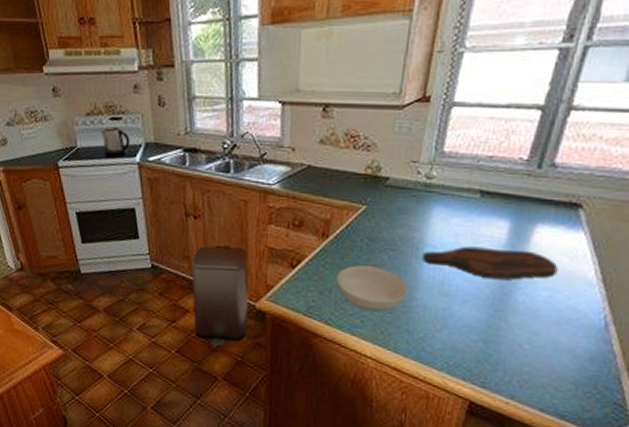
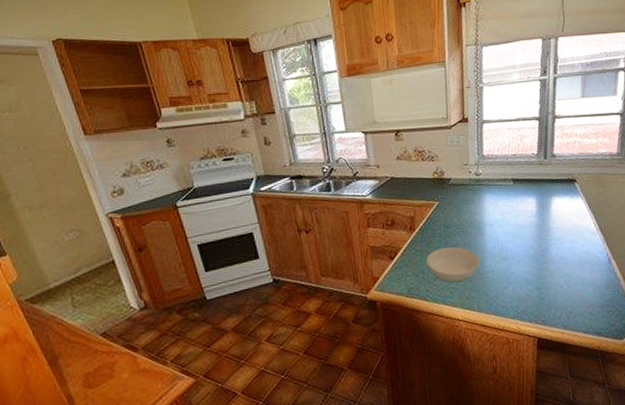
kettle: present [100,126,130,159] -> none [215,166,243,194]
pedal bin: present [191,245,248,346] -> none [308,251,362,340]
cutting board: present [421,246,559,280] -> none [483,216,572,241]

